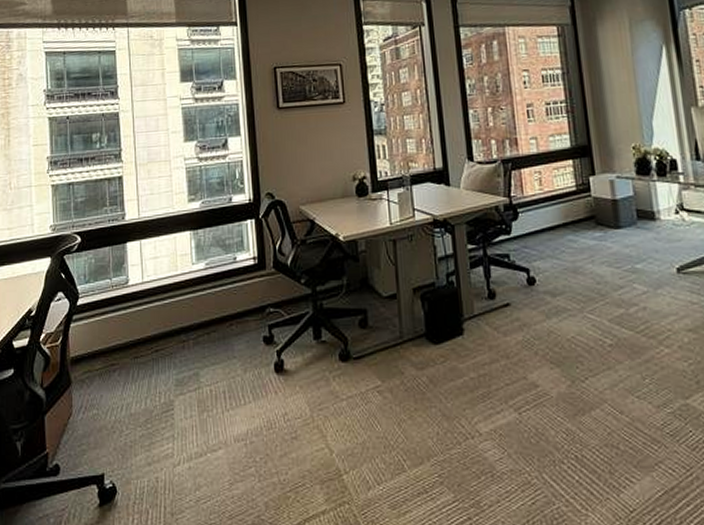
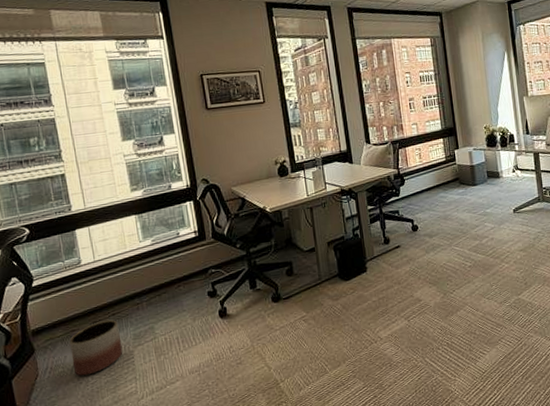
planter: none [108,356,163,423] -> present [69,319,123,376]

